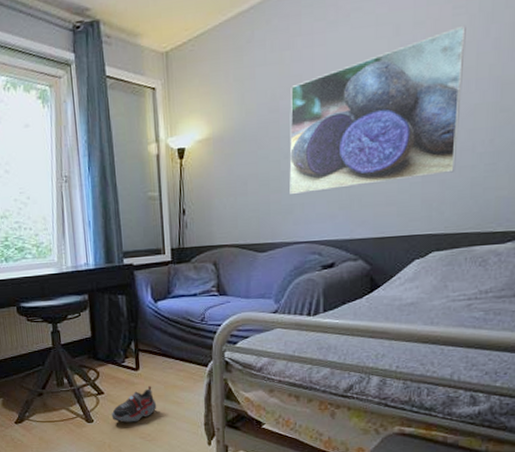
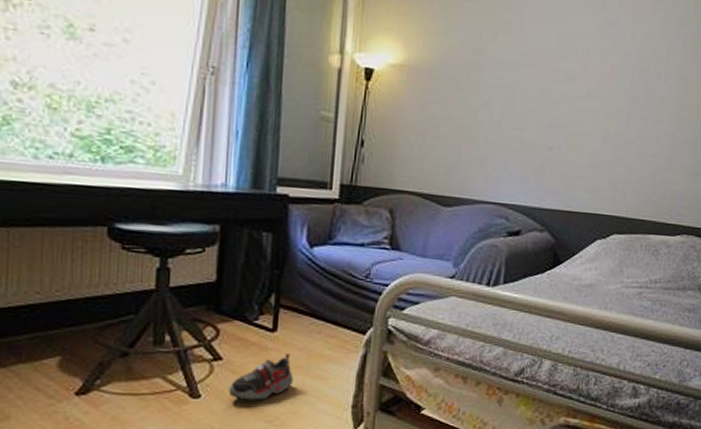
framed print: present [289,25,466,195] -> none [483,19,662,158]

